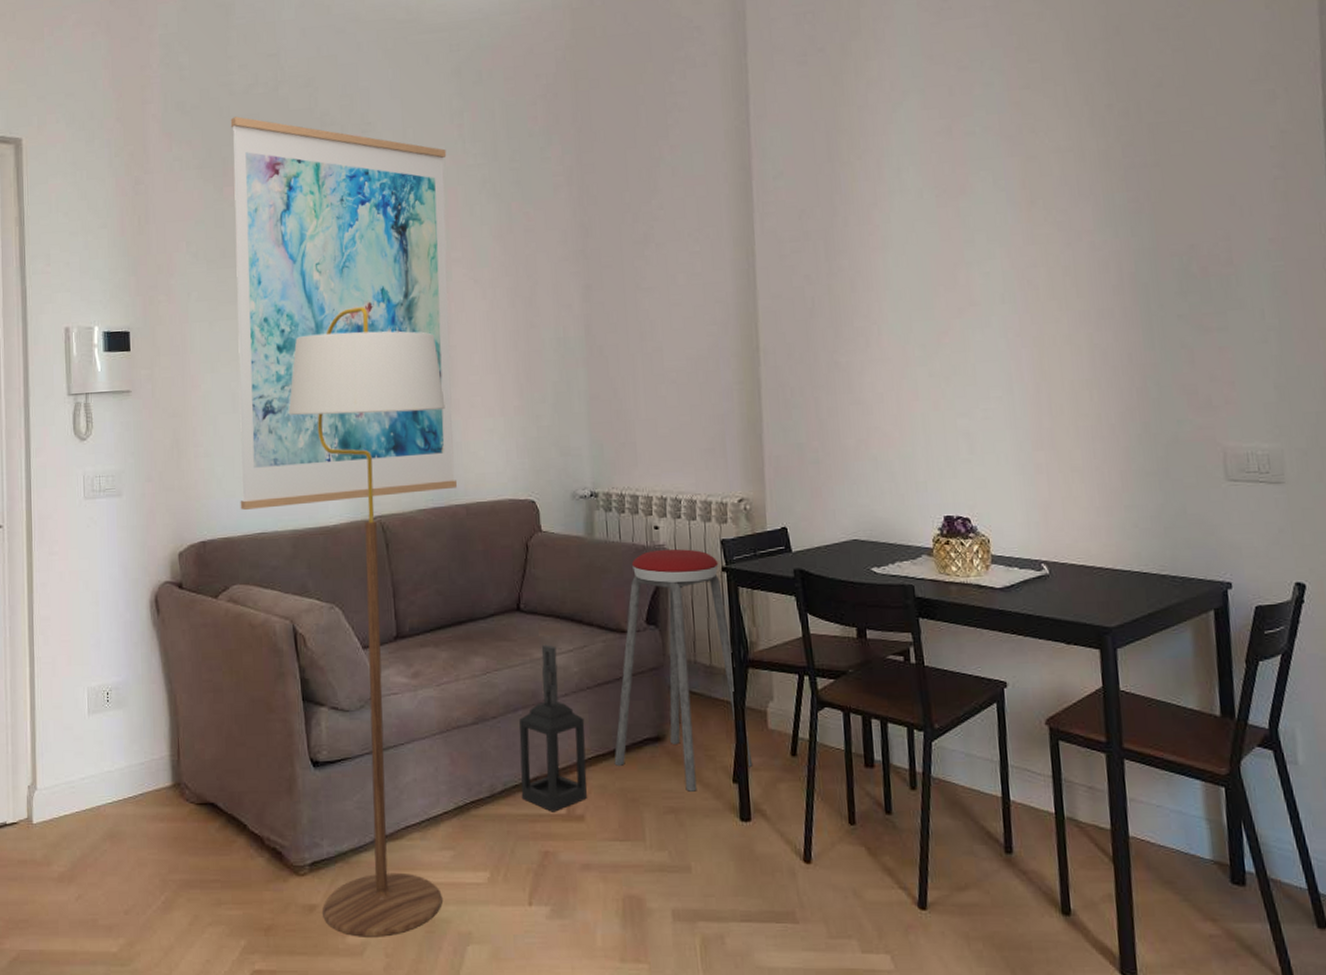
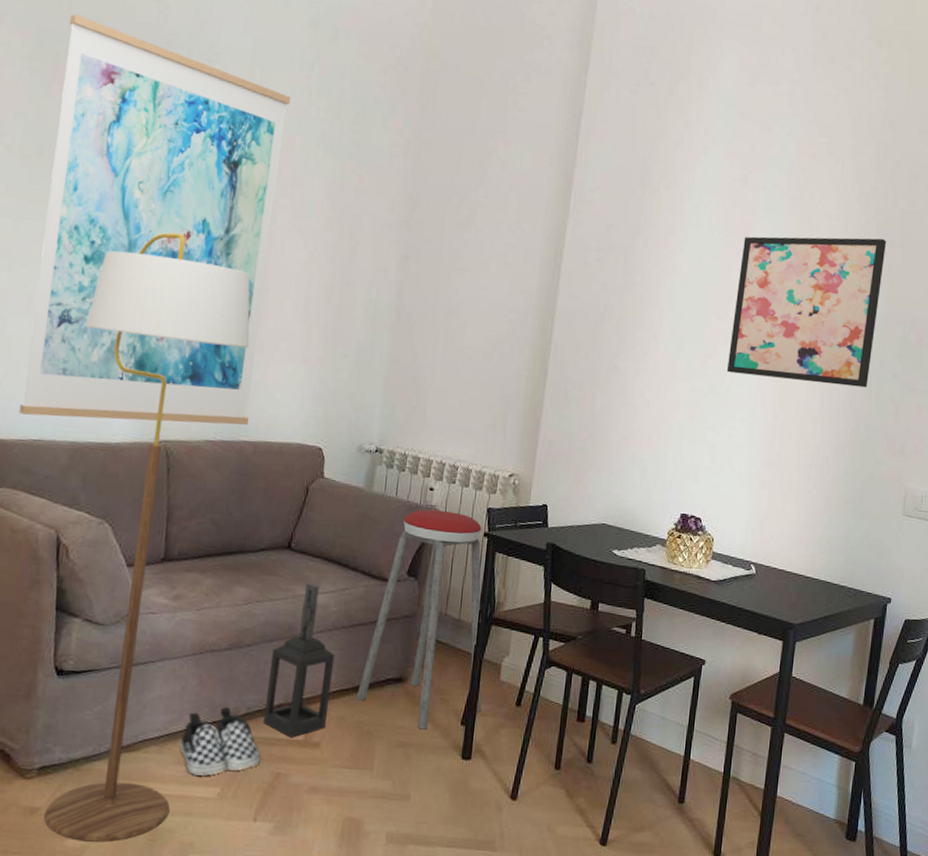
shoe: none [442,784,526,860] -> present [180,706,261,776]
wall art: none [960,161,1148,348] -> present [727,236,886,388]

